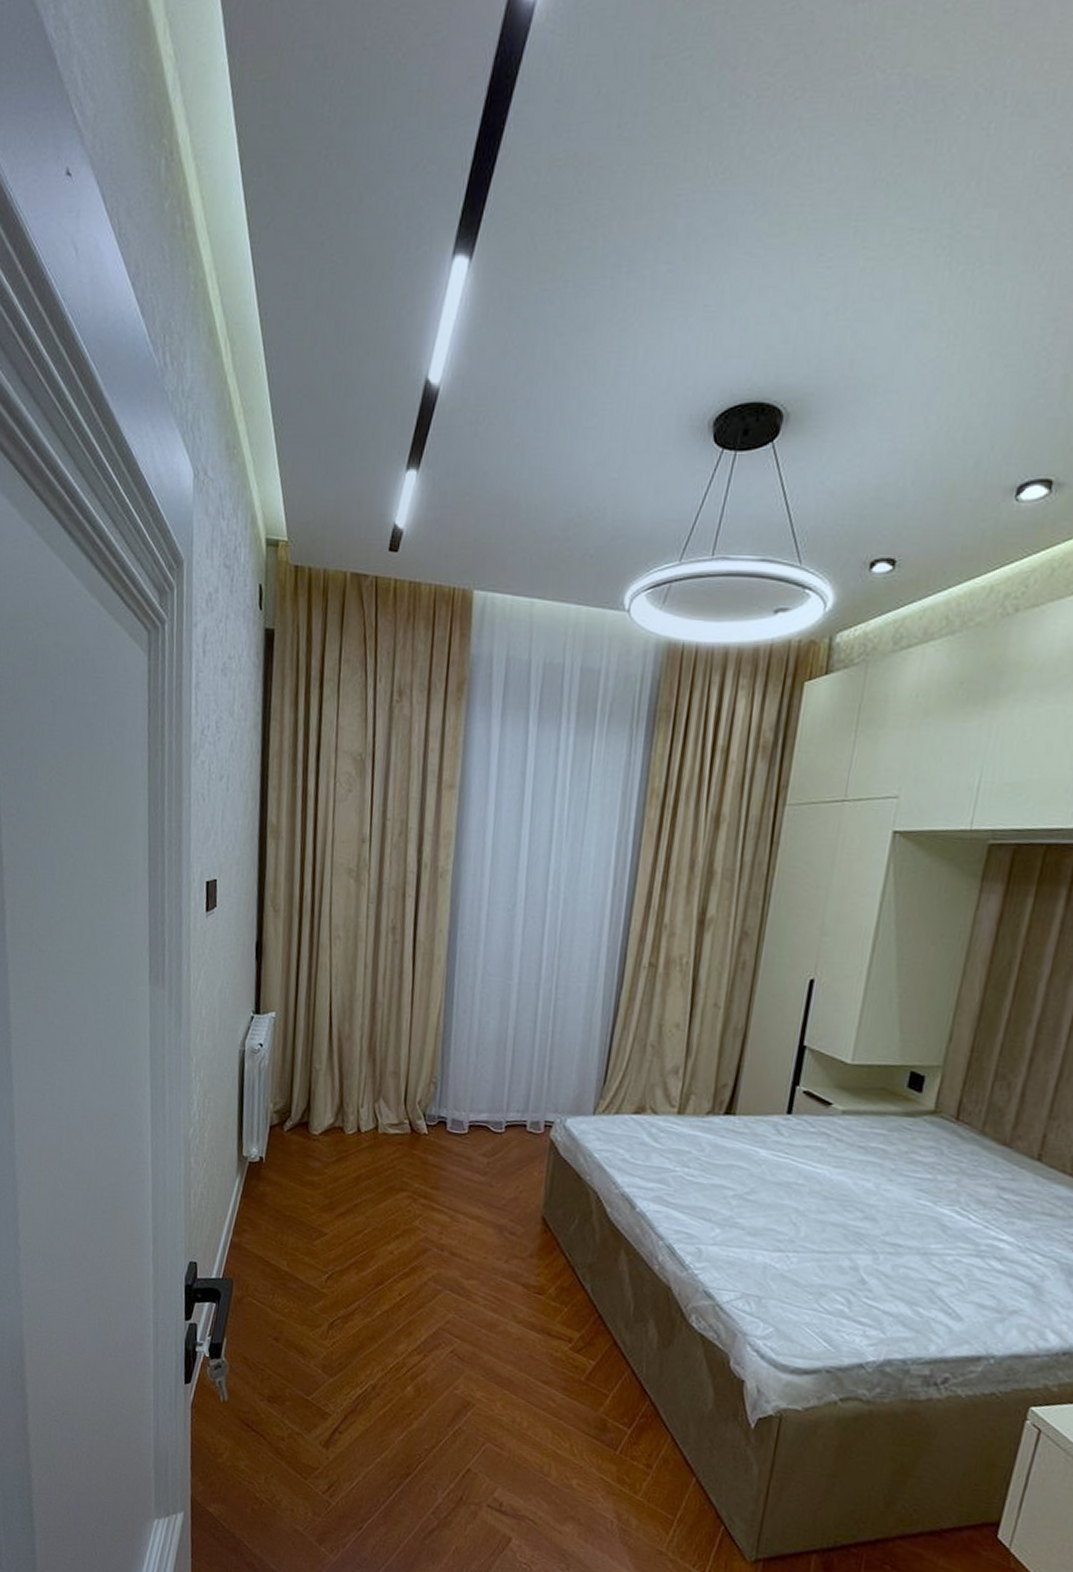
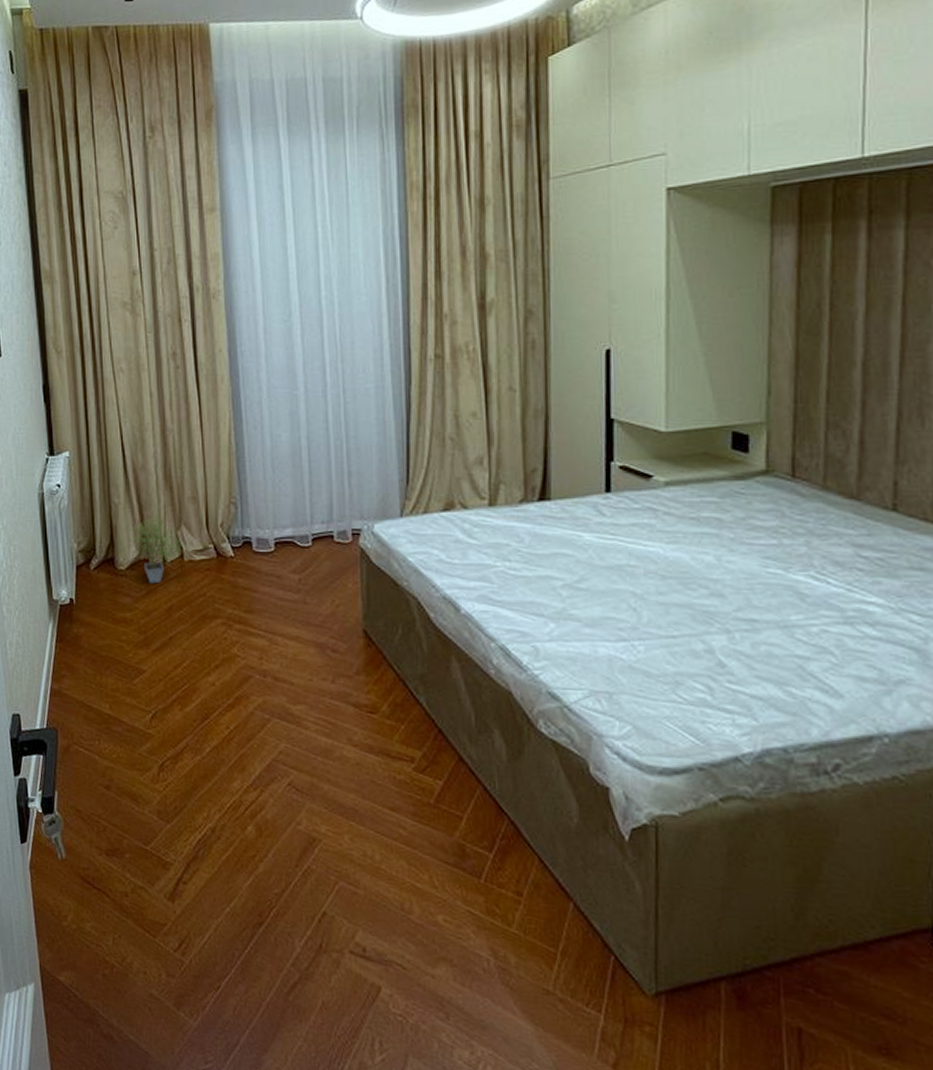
potted plant: none [325,1085,378,1152] -> present [128,515,182,584]

